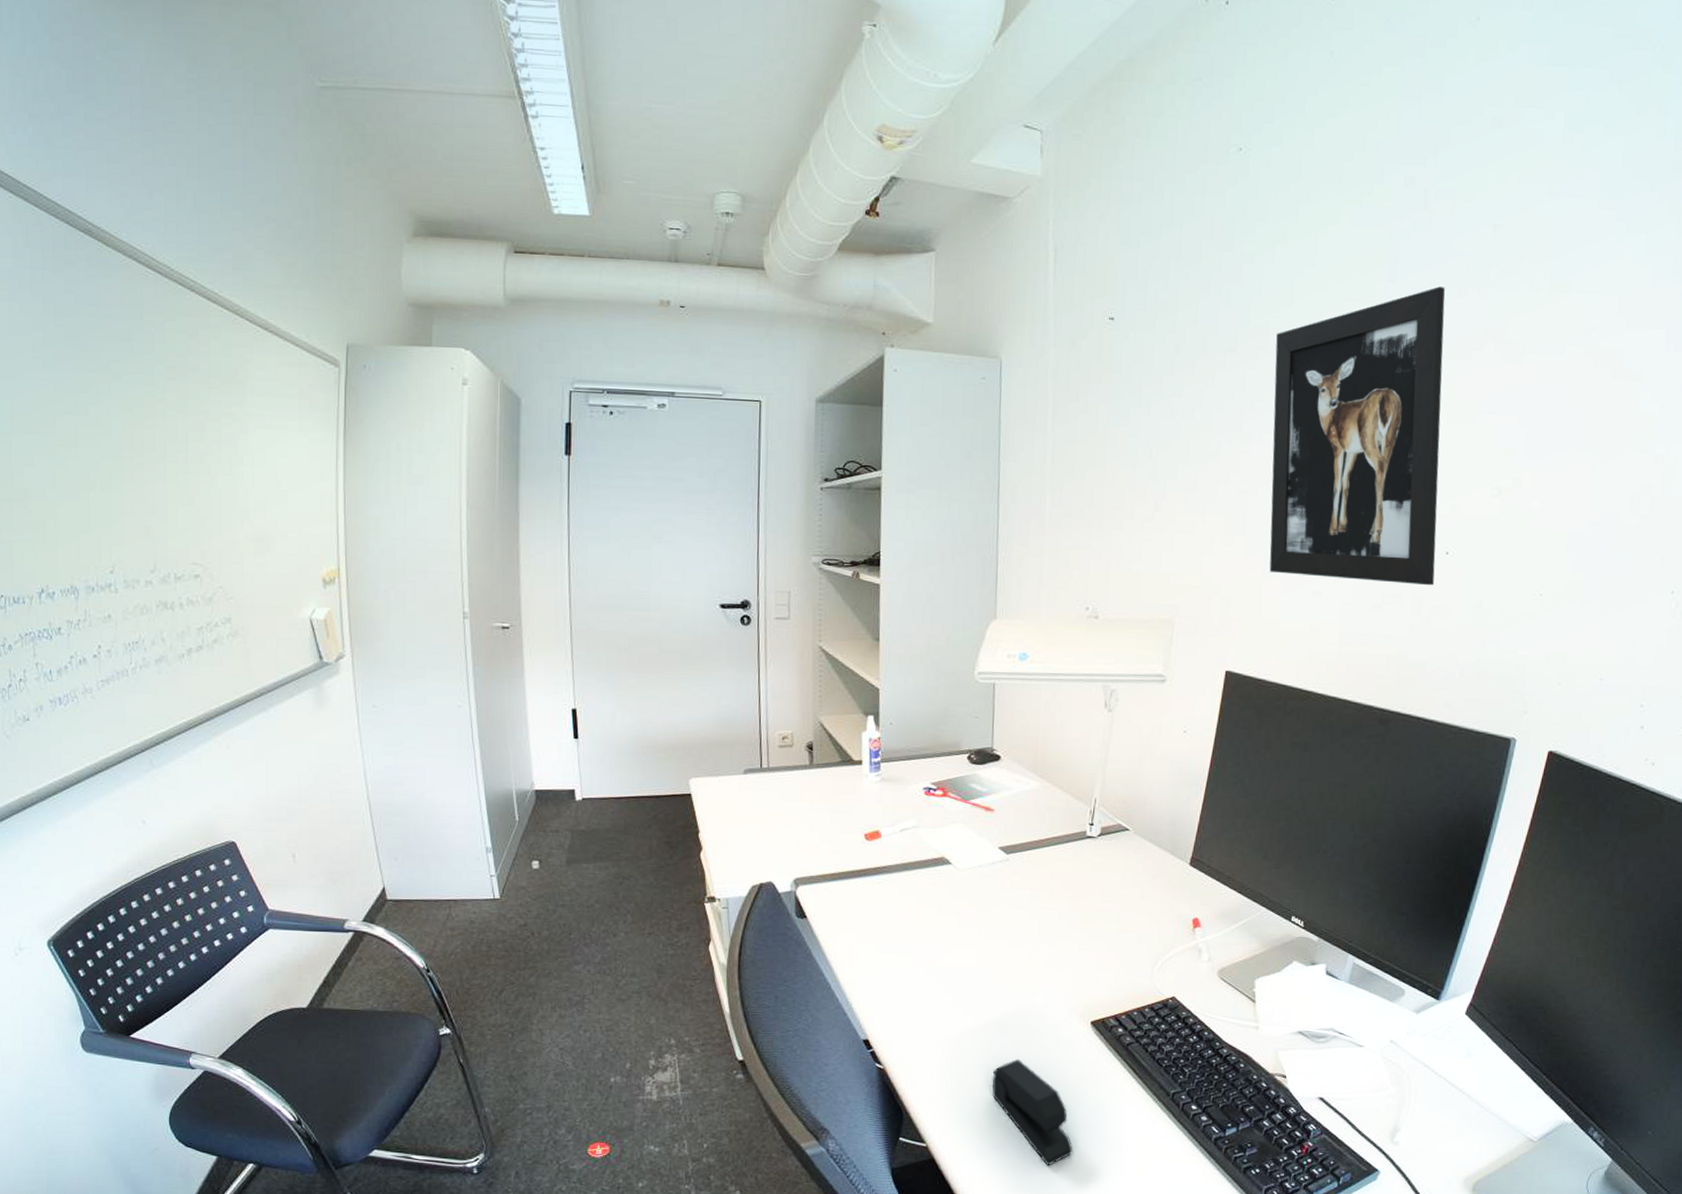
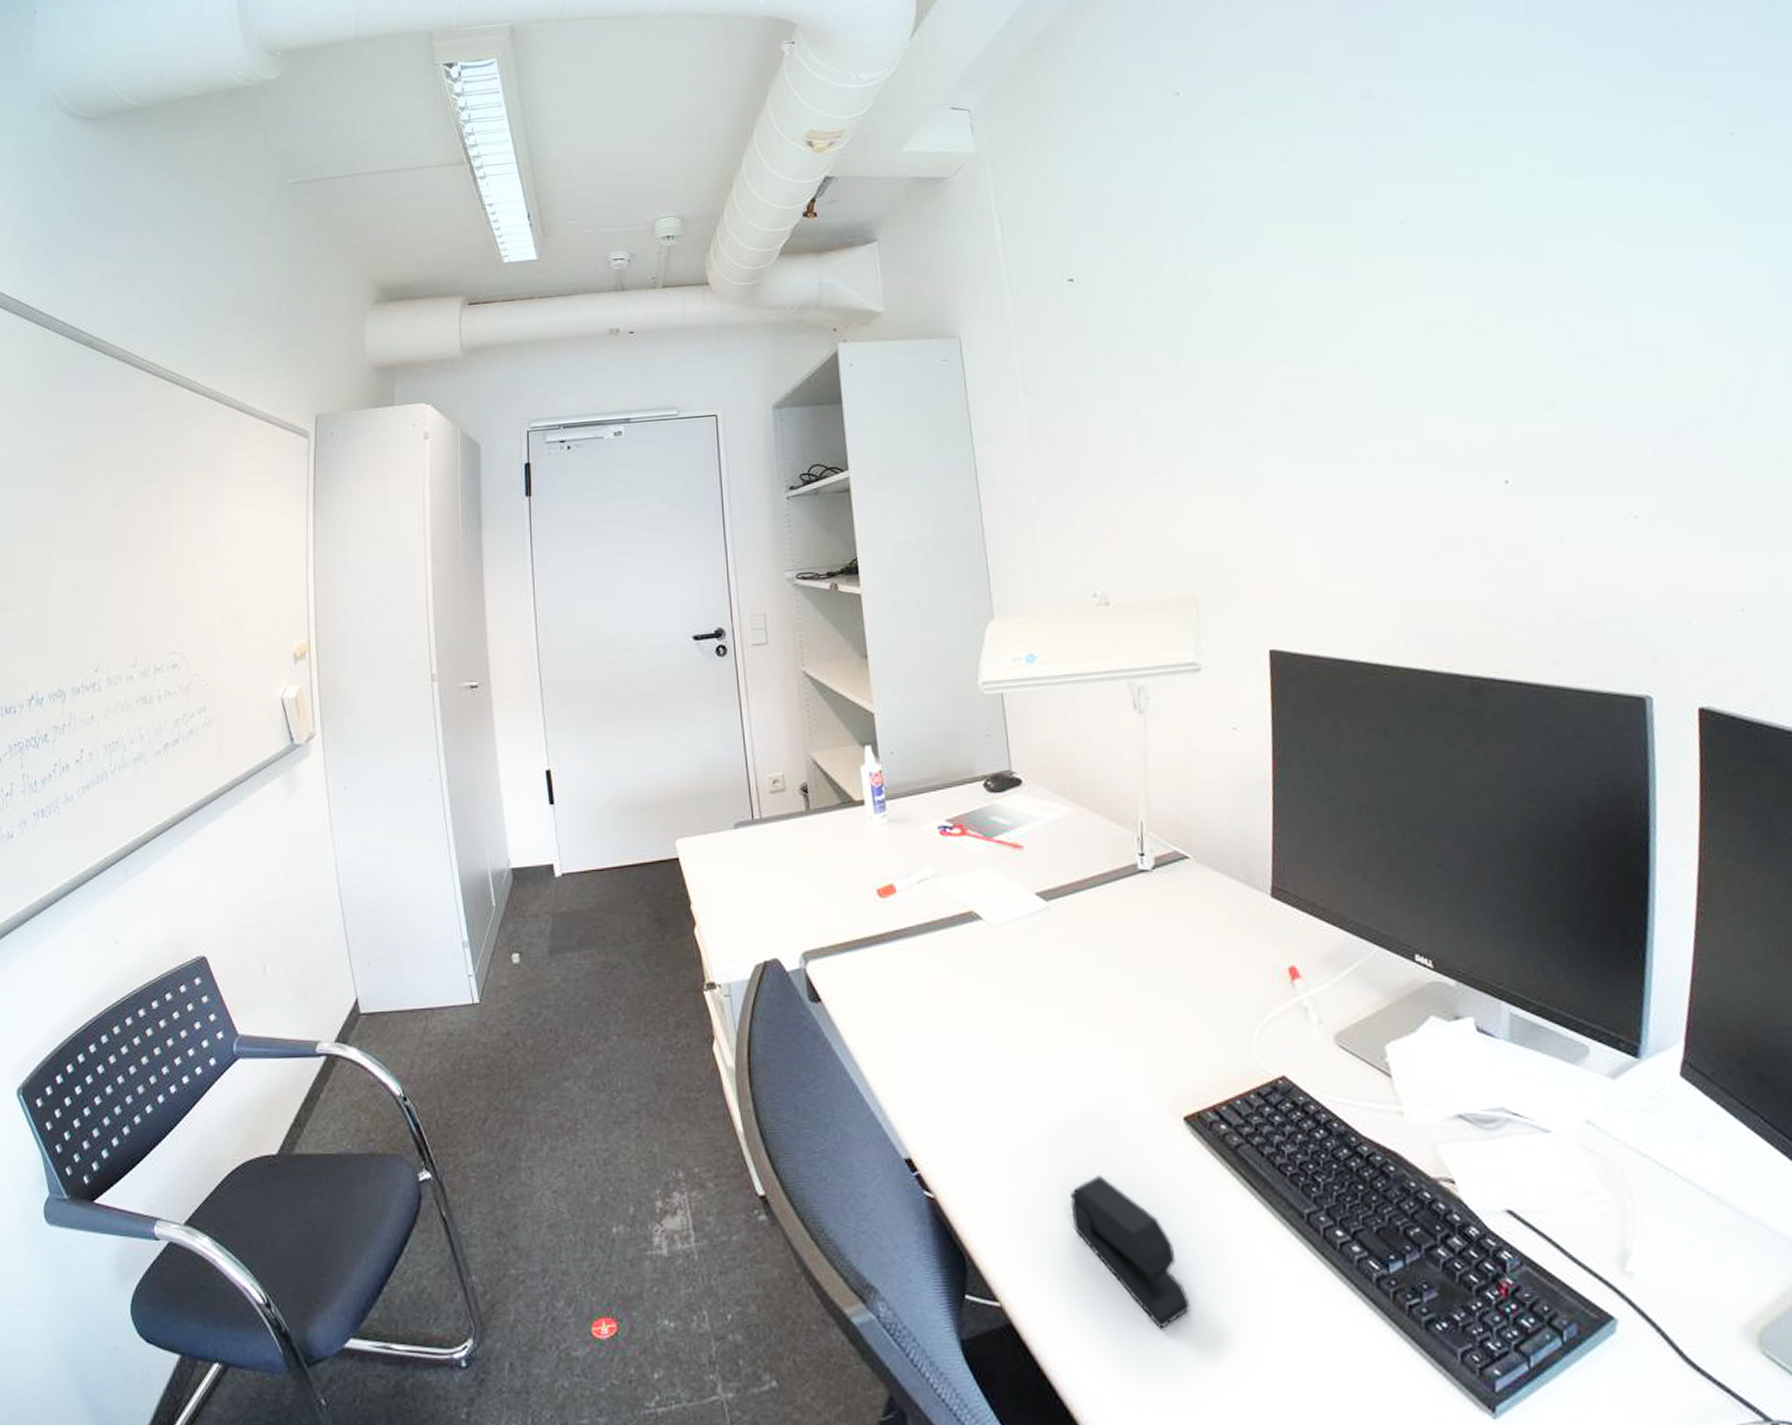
wall art: present [1269,286,1445,586] -> none [1254,194,1500,529]

